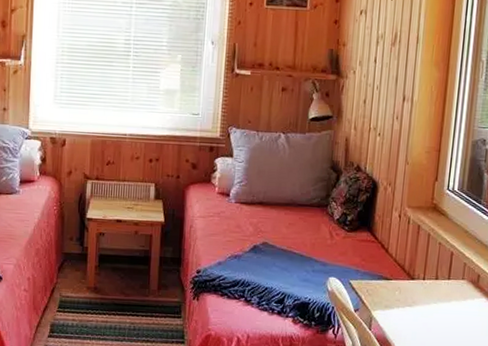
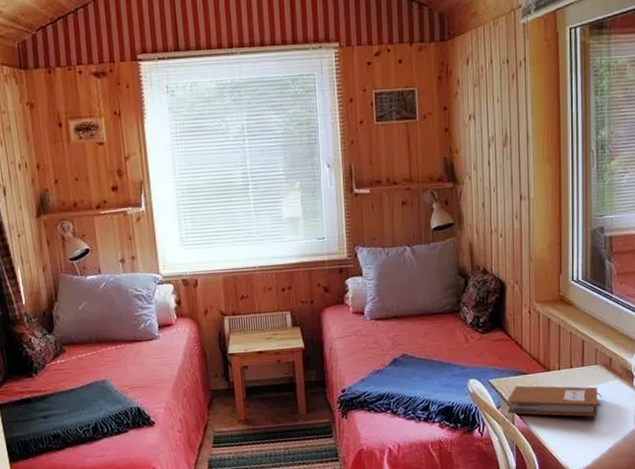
notebook: none [365,290,466,334] -> present [508,385,602,417]

